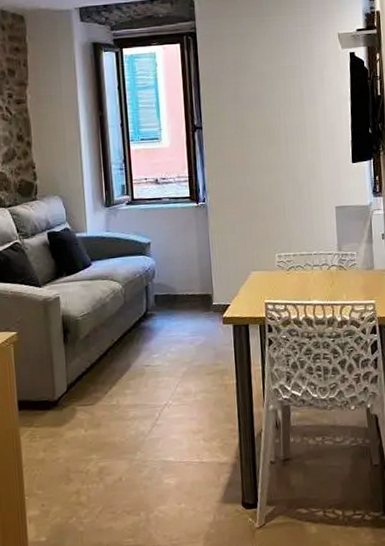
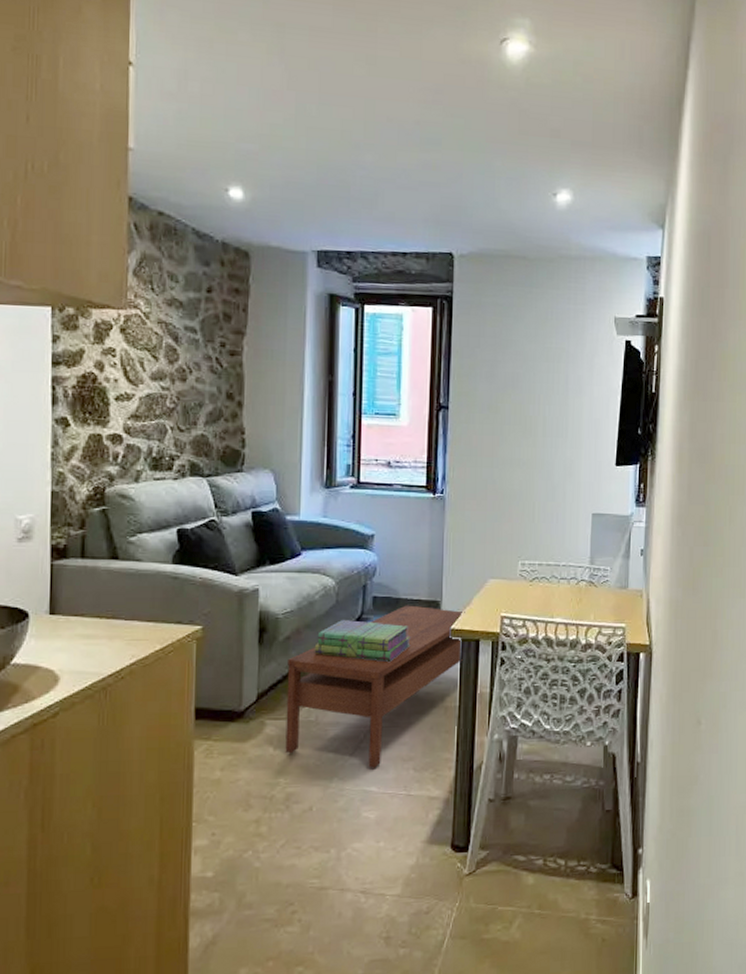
coffee table: none [89,299,236,442] -> present [285,605,465,768]
stack of books: none [110,316,190,350] -> present [314,620,411,662]

